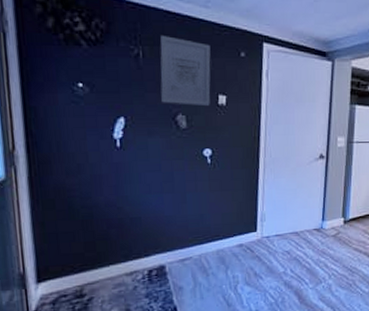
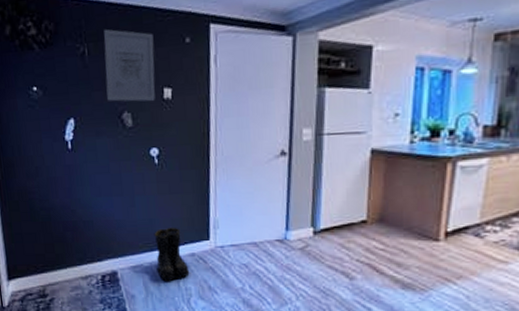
boots: none [204,221,239,272] -> present [154,227,191,282]

